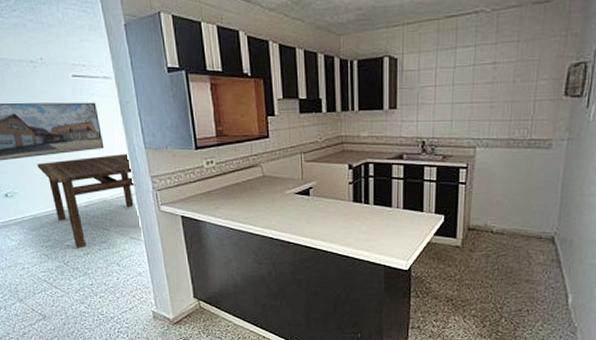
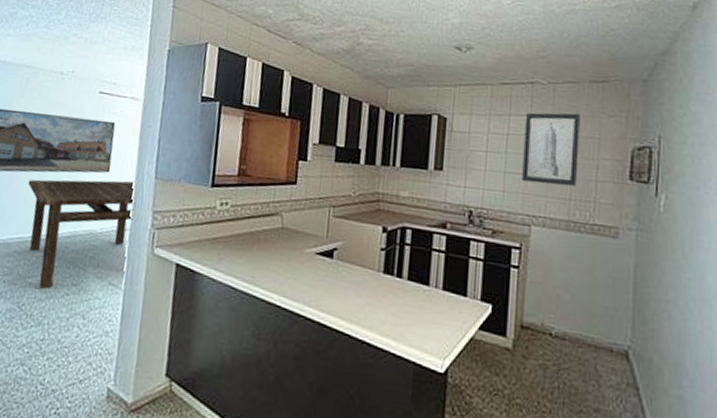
wall art: none [468,38,522,110] -> present [522,112,580,187]

